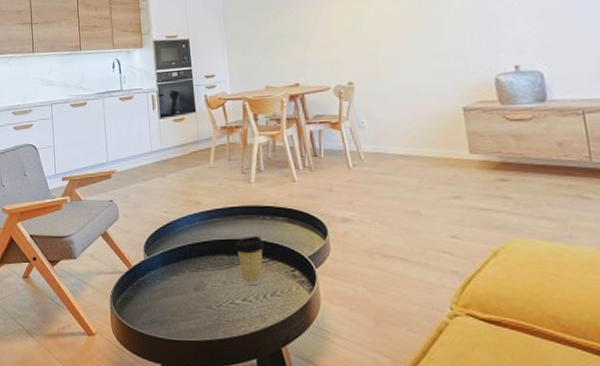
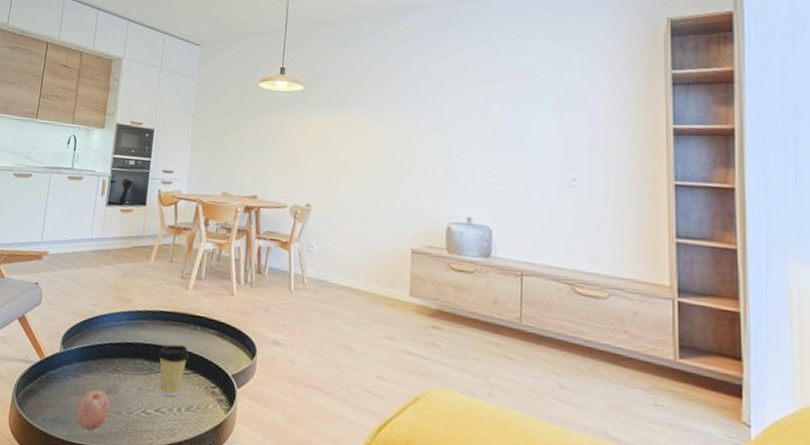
fruit: none [169,289,201,327] -> present [76,389,111,431]

